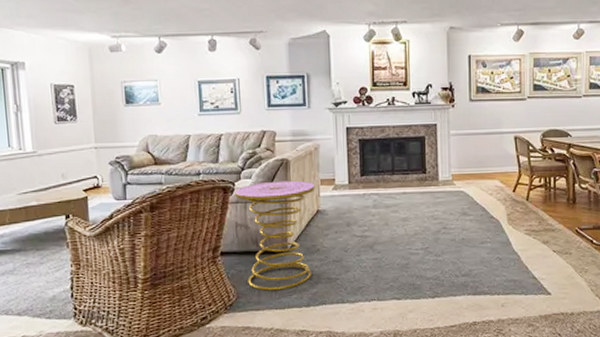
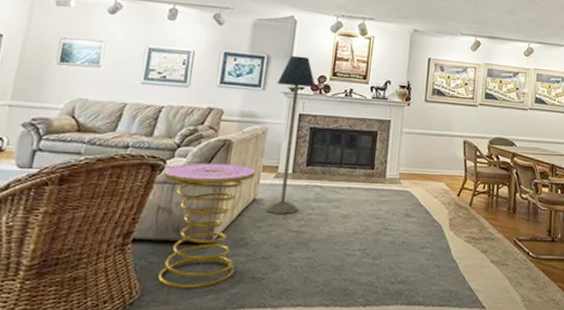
floor lamp: none [321,70,359,223] -> present [266,55,315,215]

